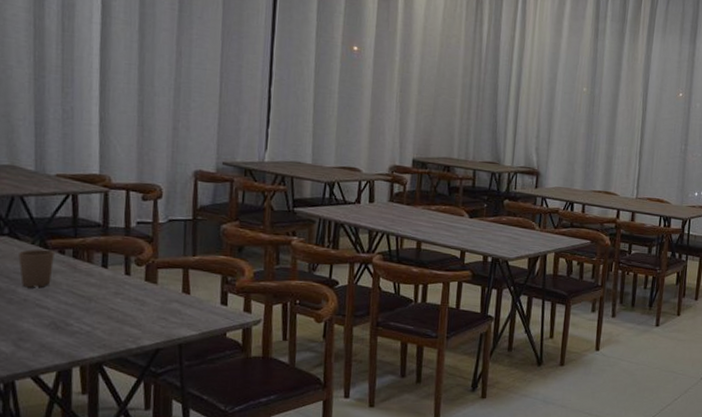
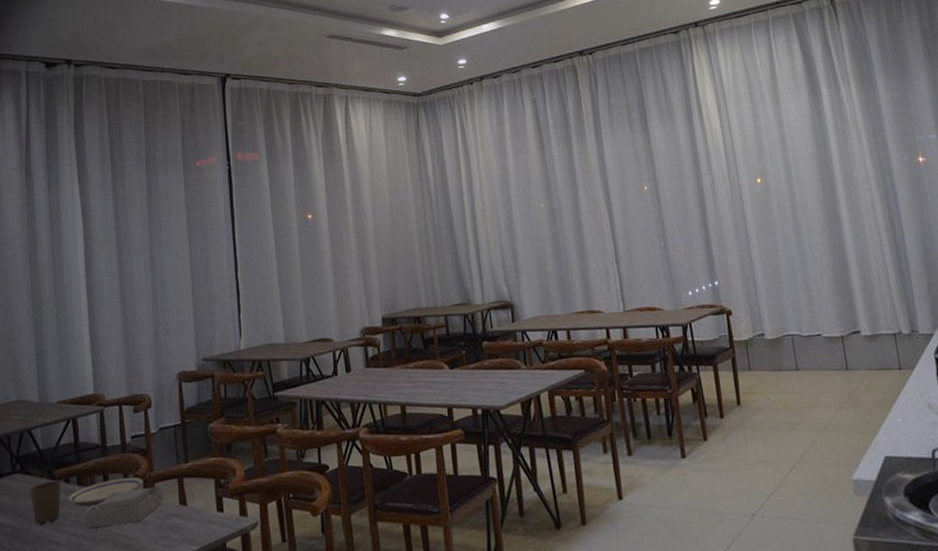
plate: none [61,258,146,280] -> present [68,477,143,507]
napkin holder: none [79,270,167,302] -> present [85,486,164,528]

